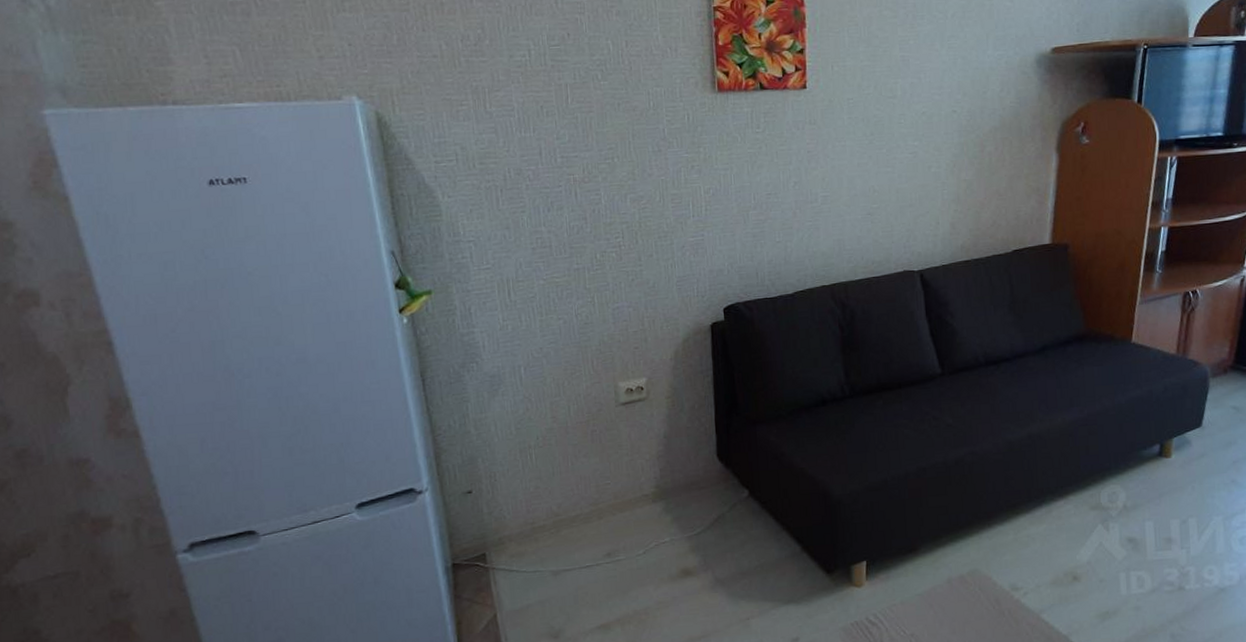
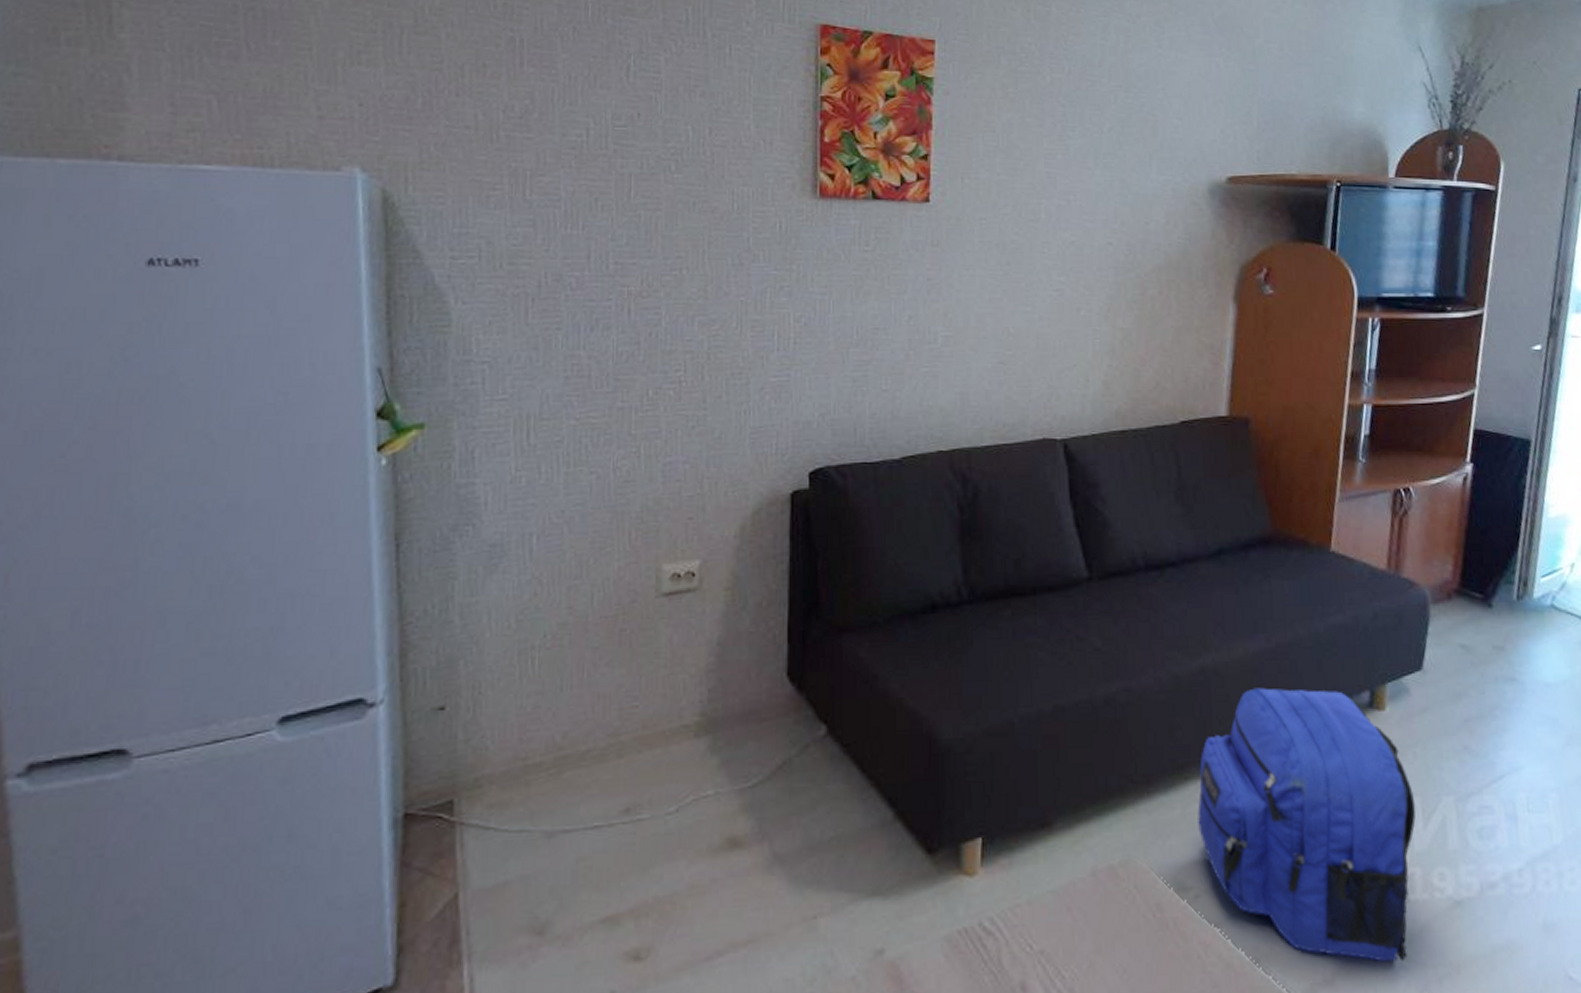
backpack: none [1026,445,1193,632] -> present [1197,688,1417,962]

